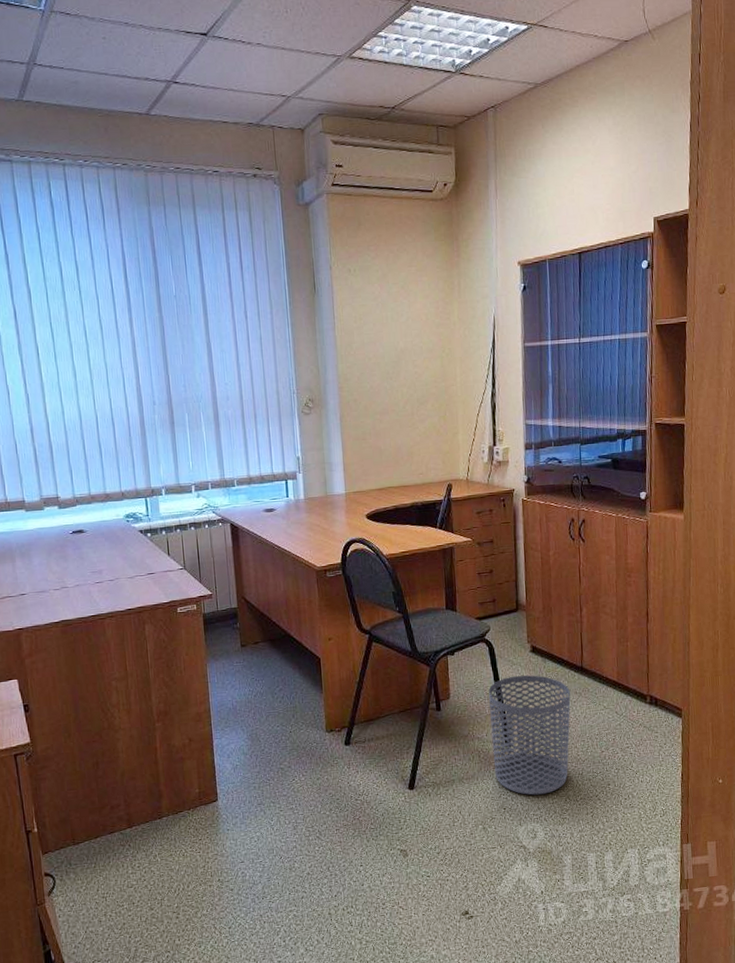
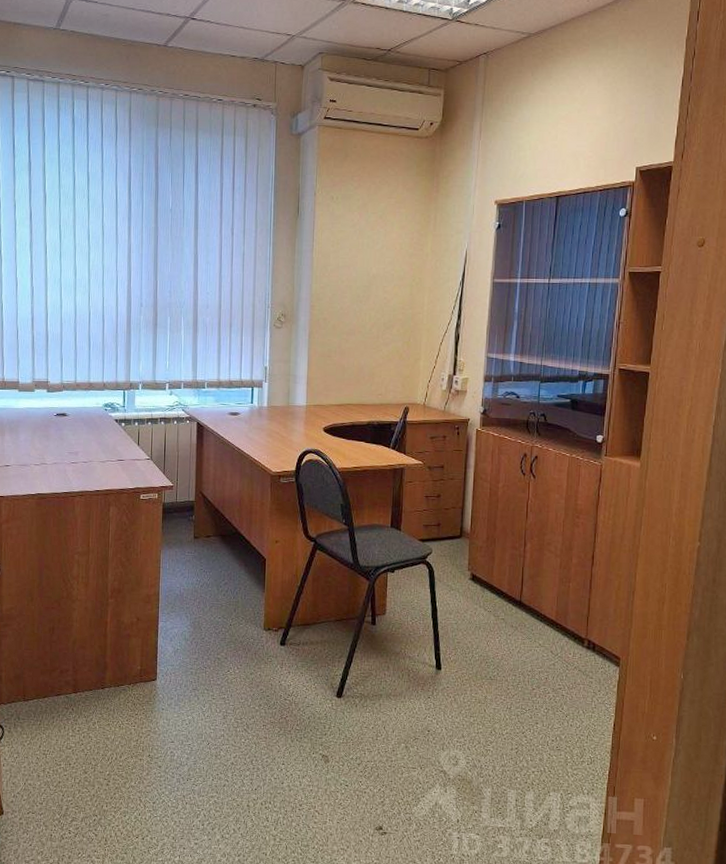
waste bin: present [489,675,571,796] -> none [422,601,506,723]

